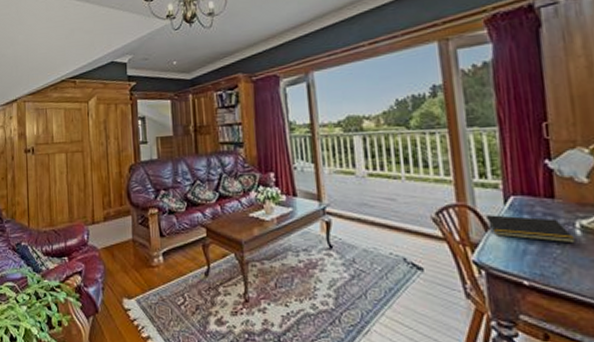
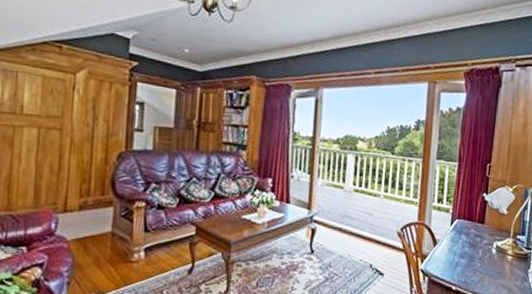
notepad: present [485,215,575,244] -> none [436,233,491,259]

